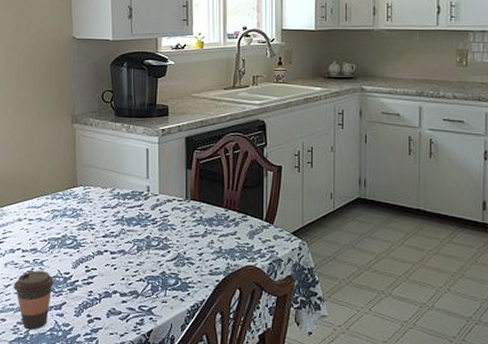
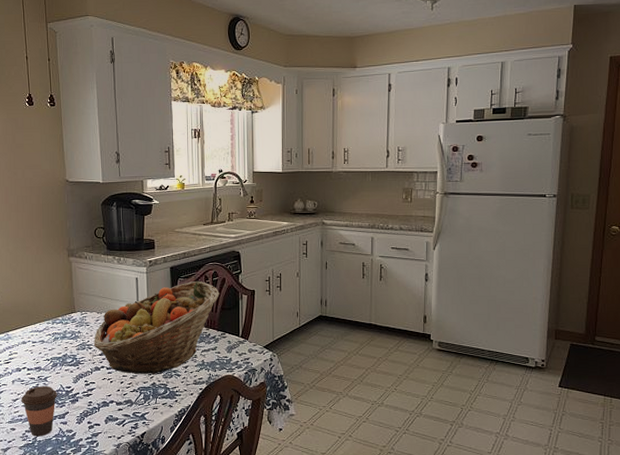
fruit basket: none [97,153,241,262] -> present [94,280,219,375]

